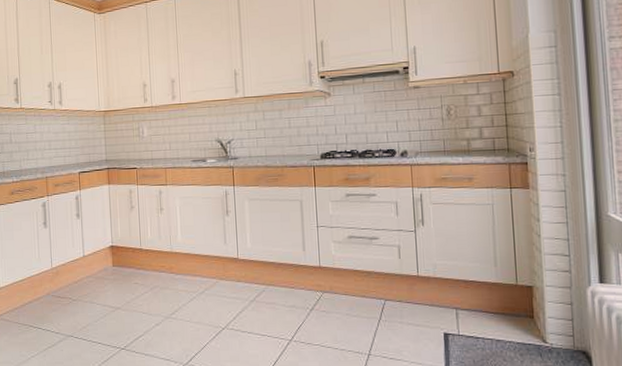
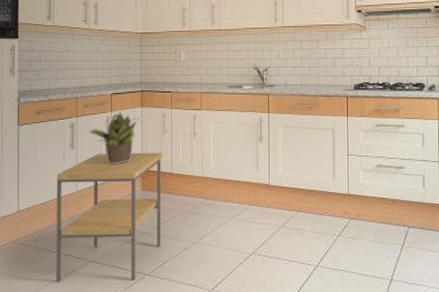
side table: none [32,228,135,357] -> present [56,152,163,283]
potted plant: none [59,190,107,242] -> present [88,112,139,165]

